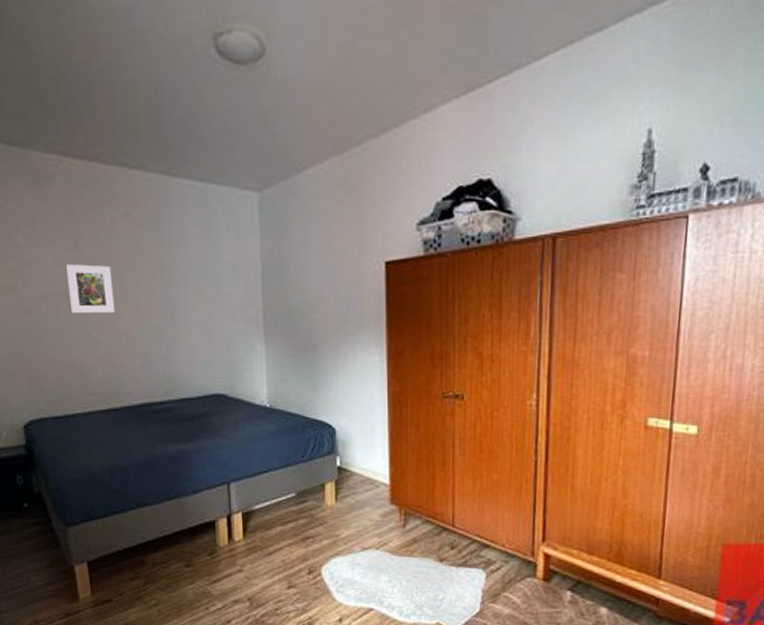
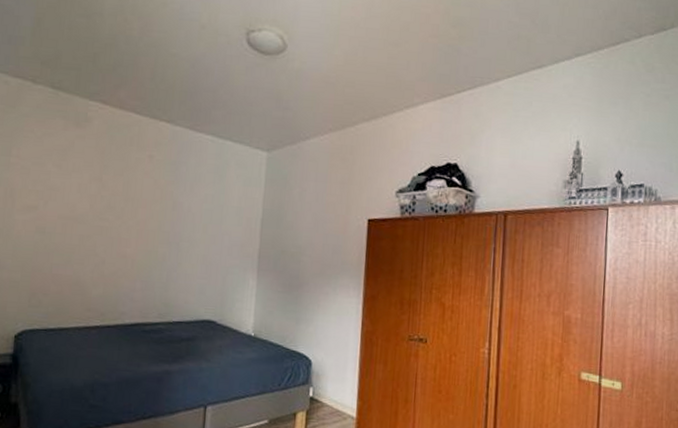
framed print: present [66,264,116,314] -> none [84,193,128,239]

